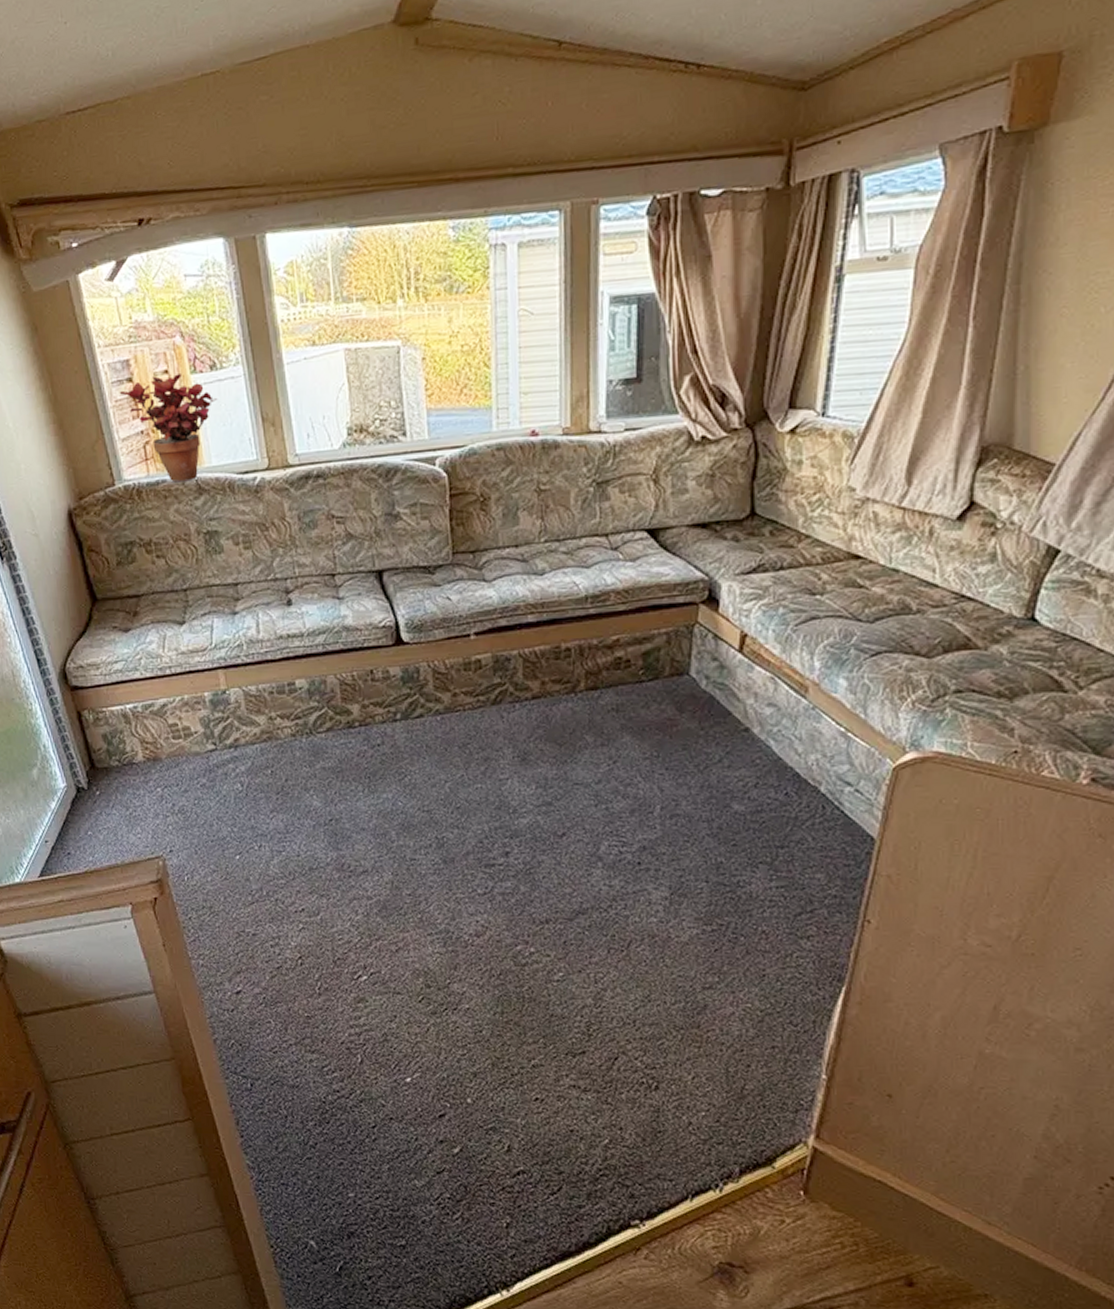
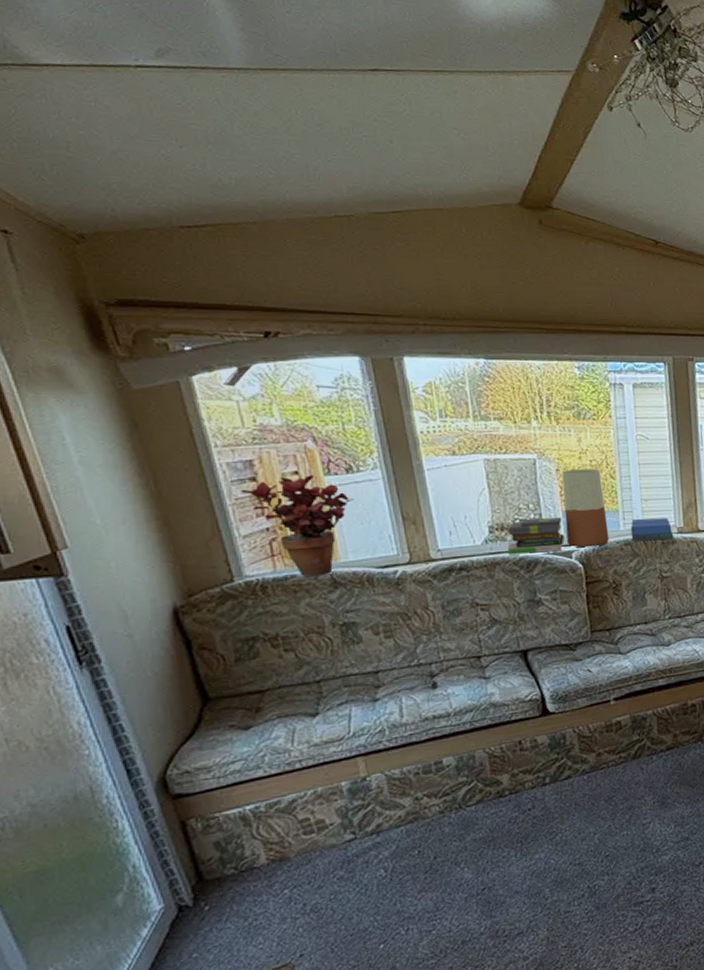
books: none [366,416,428,461] -> present [507,517,565,555]
vase: none [428,355,479,454] -> present [562,468,610,548]
books: none [504,415,558,445] -> present [630,518,674,541]

